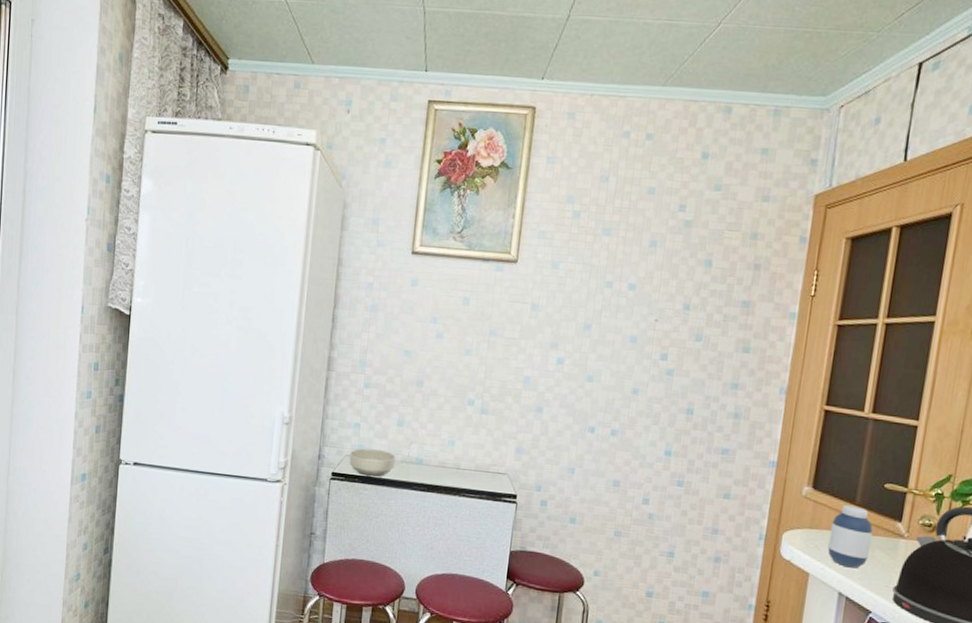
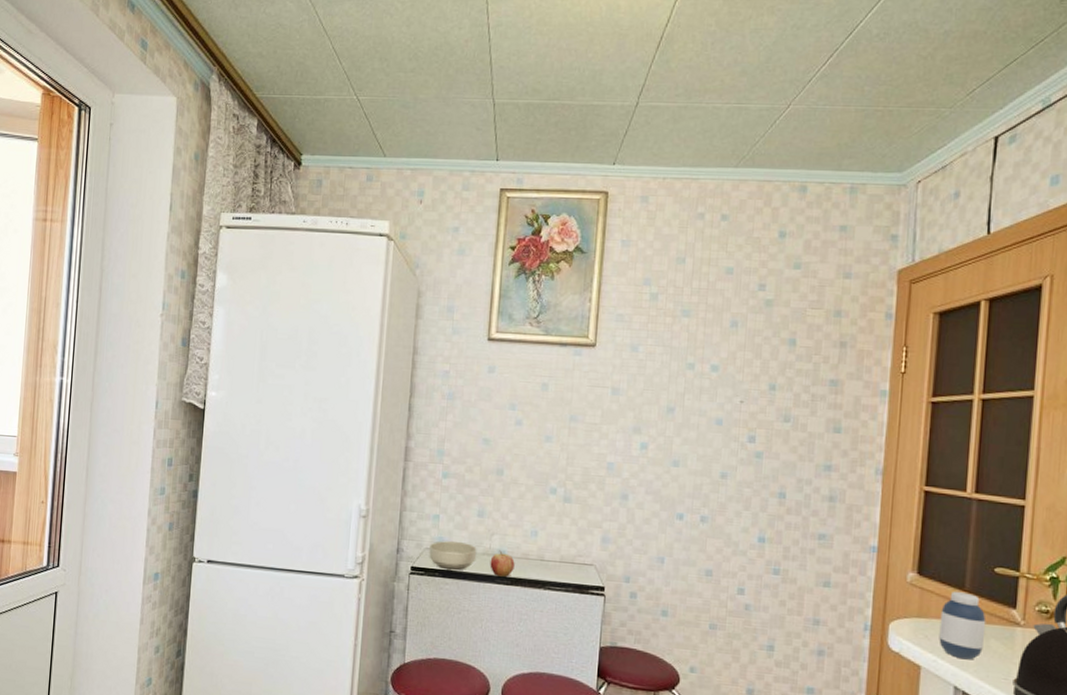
fruit: none [407,458,432,484] -> present [490,550,515,577]

